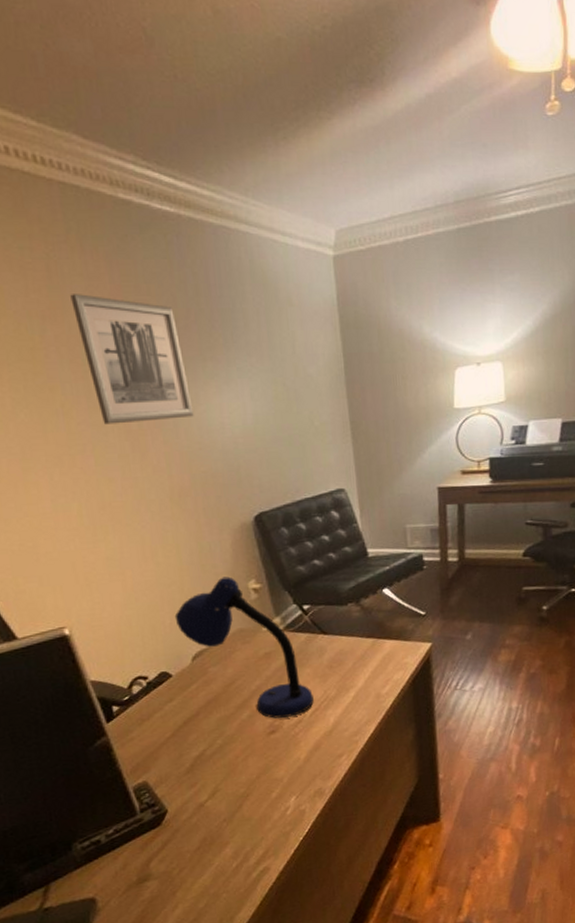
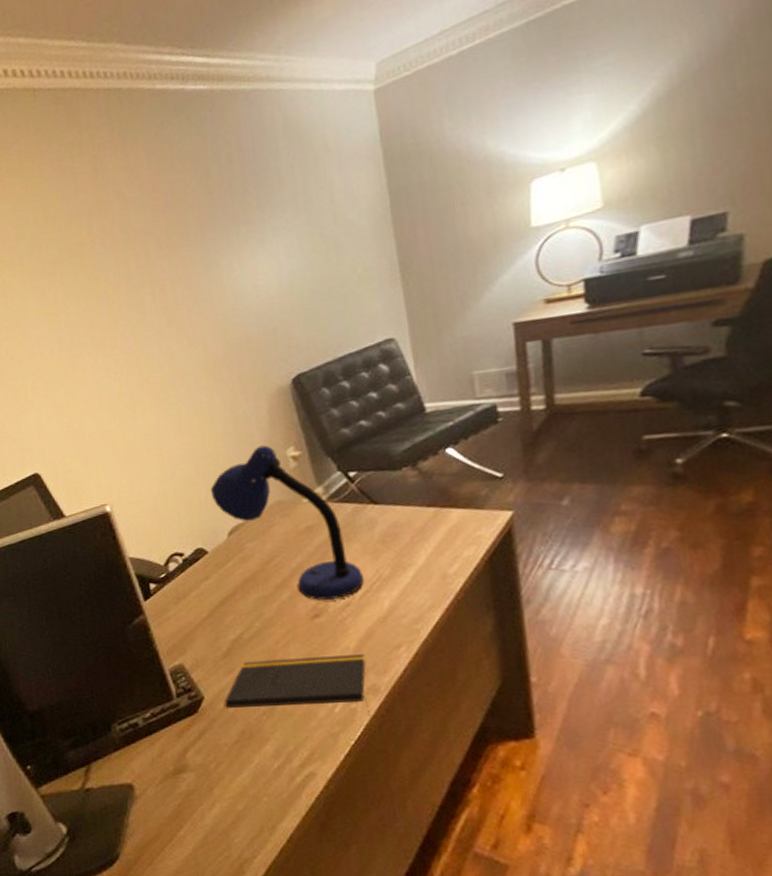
wall art: present [70,294,194,425] -> none [113,179,228,304]
notepad: none [187,763,316,819] -> present [224,654,370,716]

